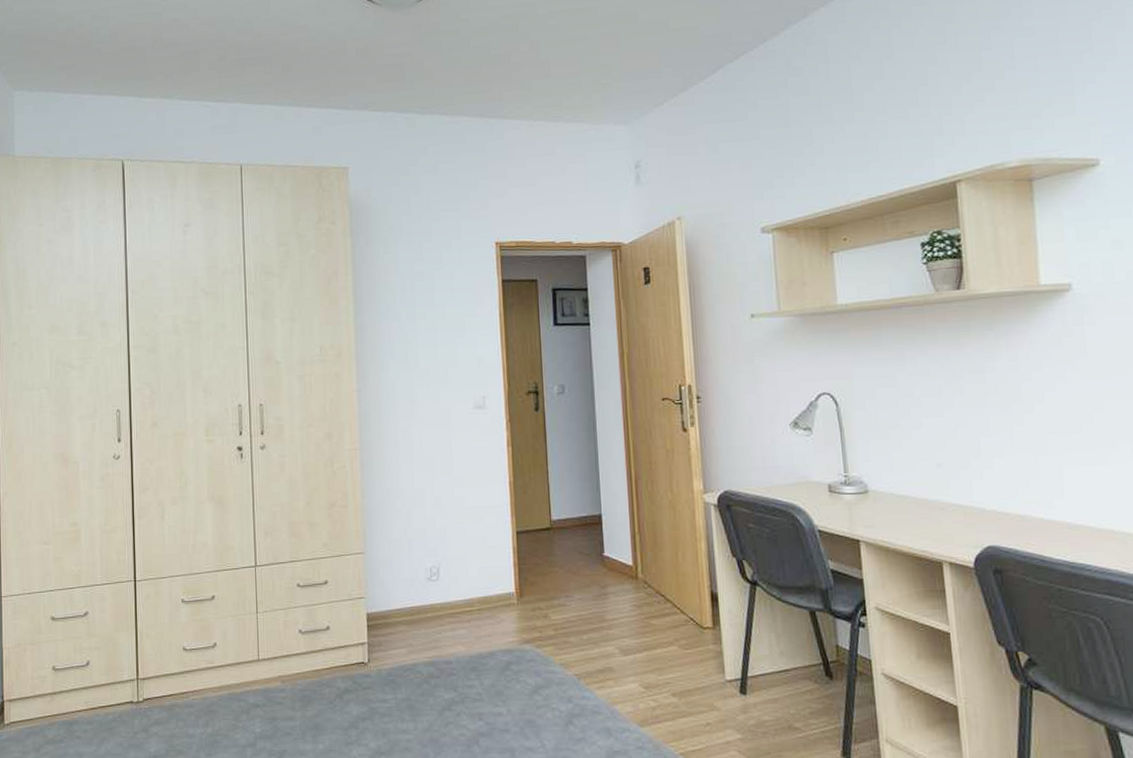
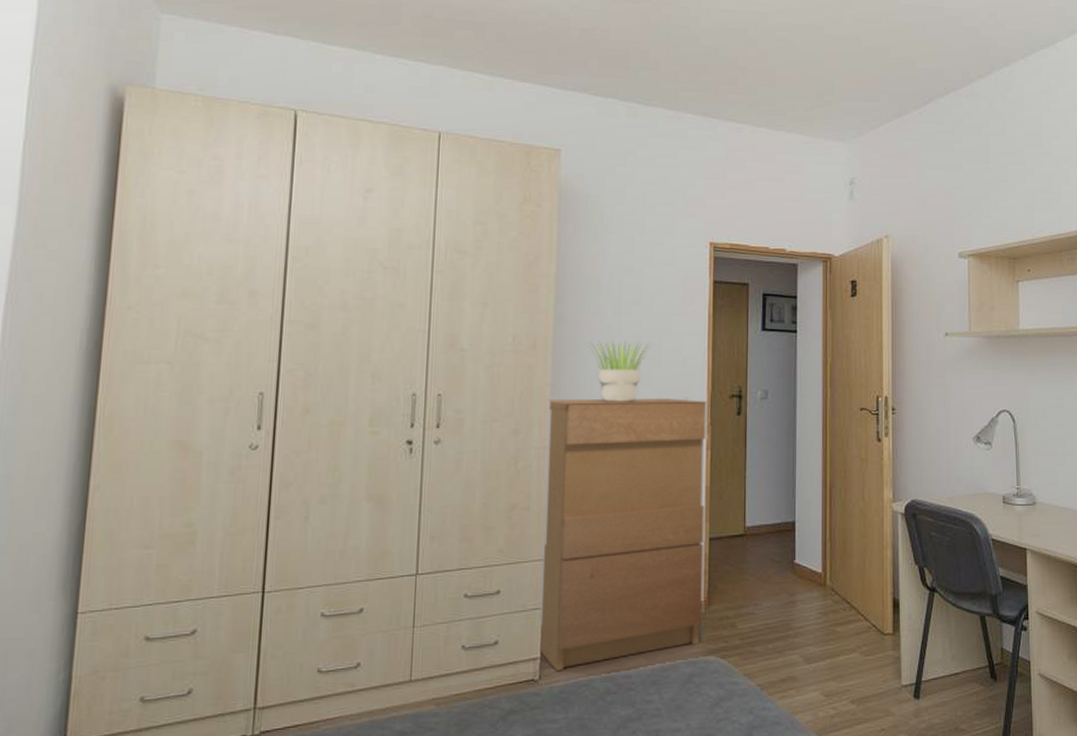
chest of drawers: none [355,397,516,656] -> present [539,398,707,672]
potted plant: none [386,344,447,404] -> present [587,341,652,402]

